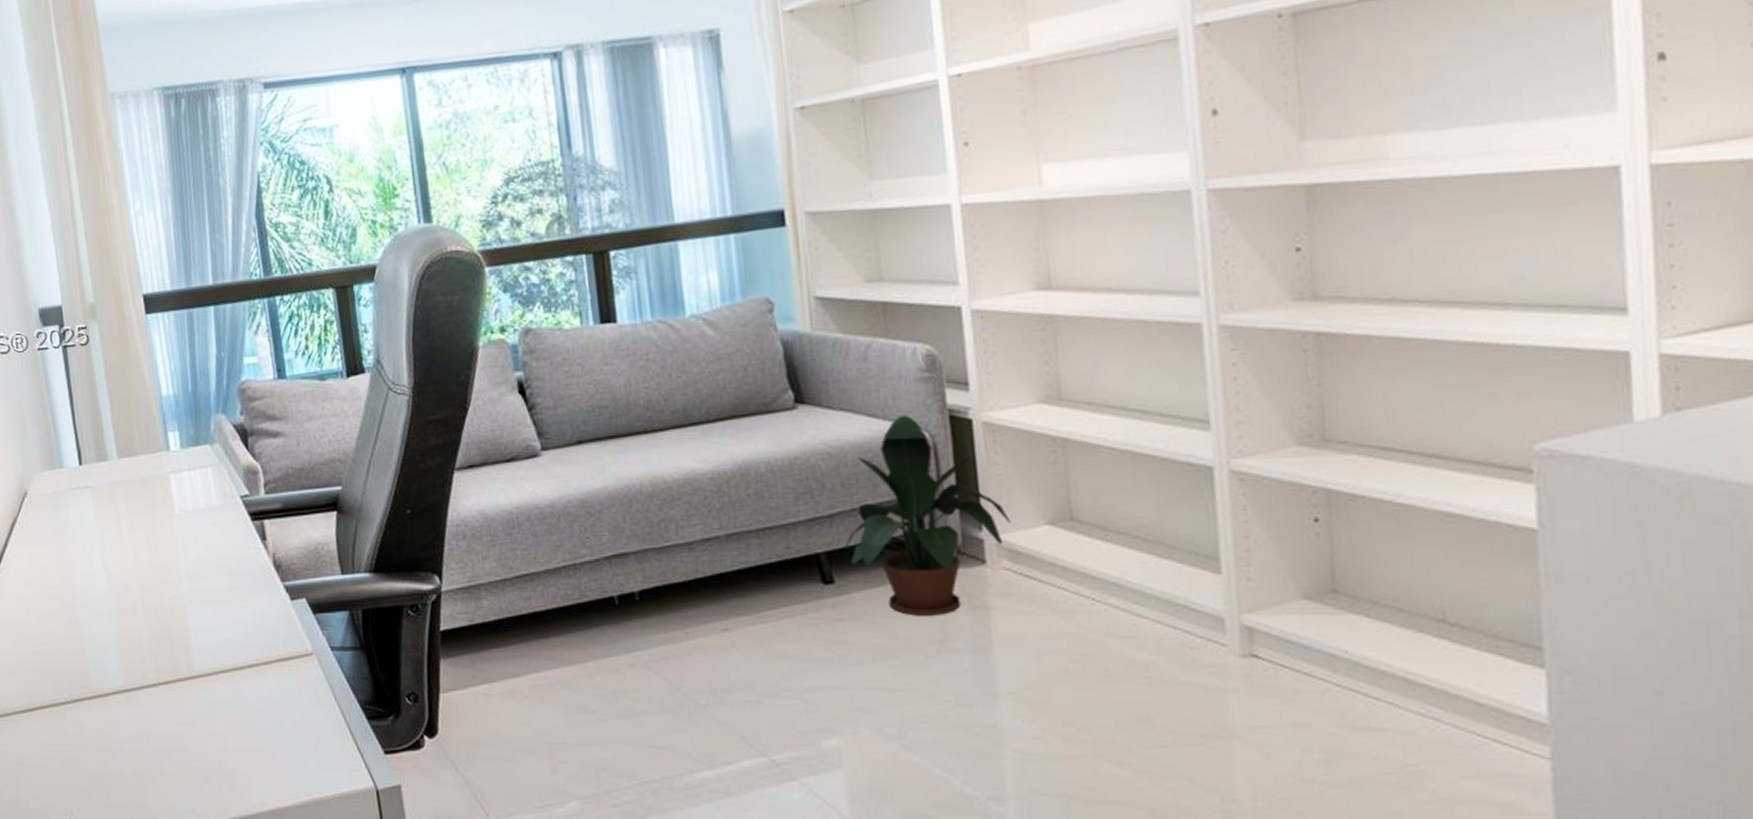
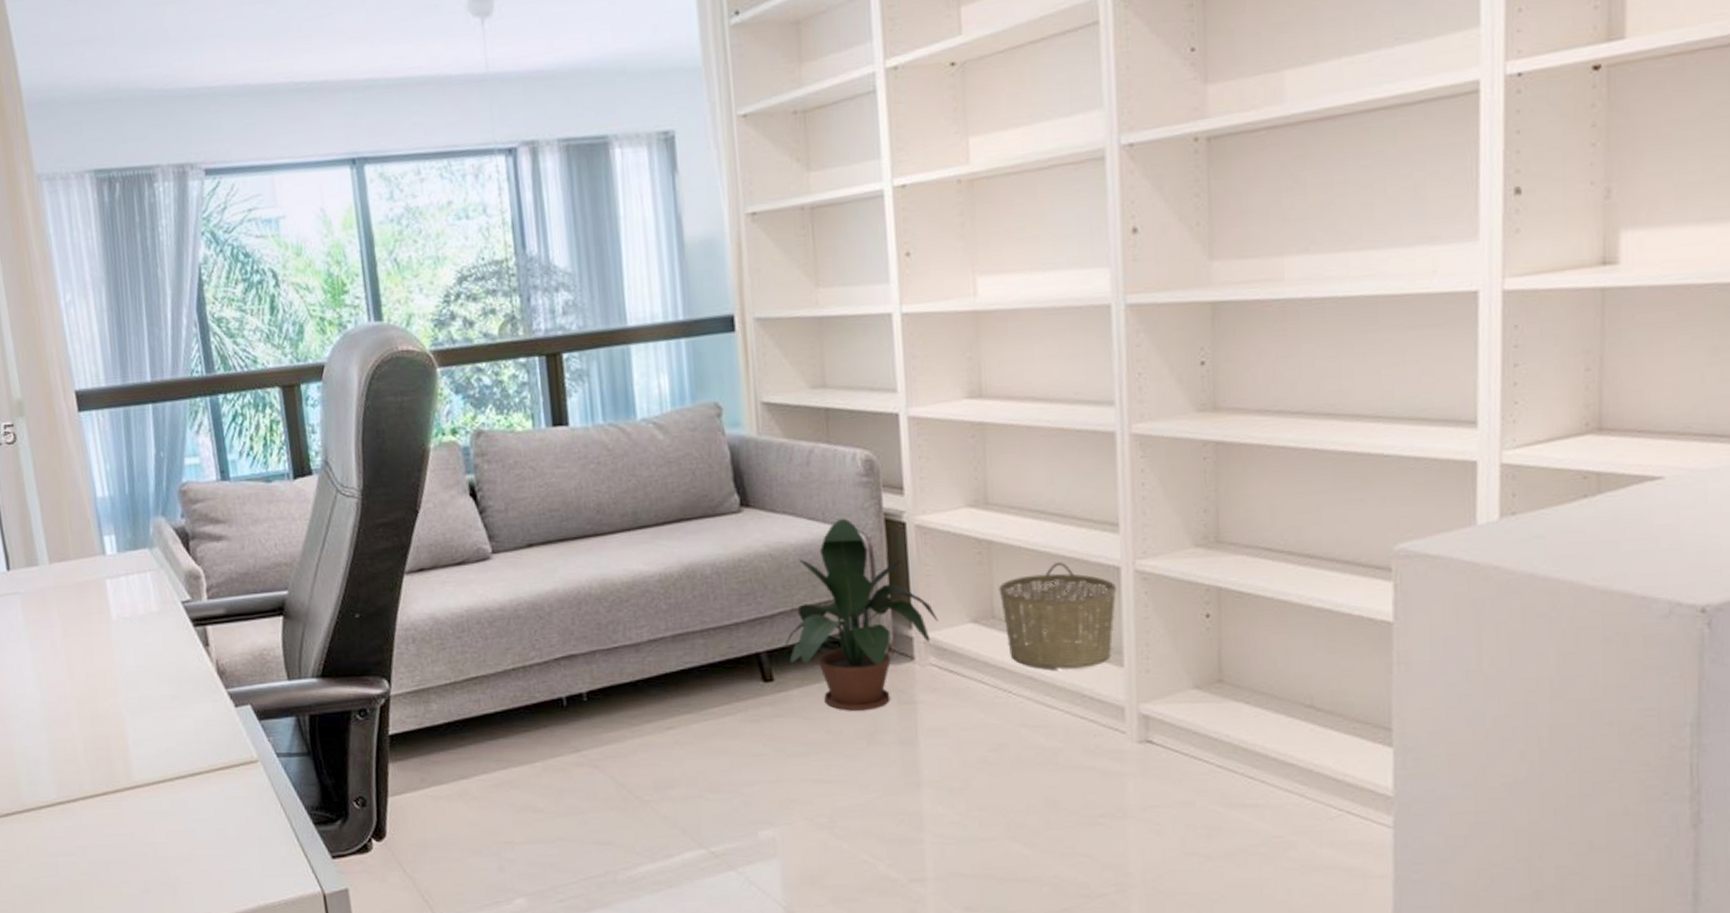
basket: none [1076,460,1210,577] -> present [998,561,1116,671]

